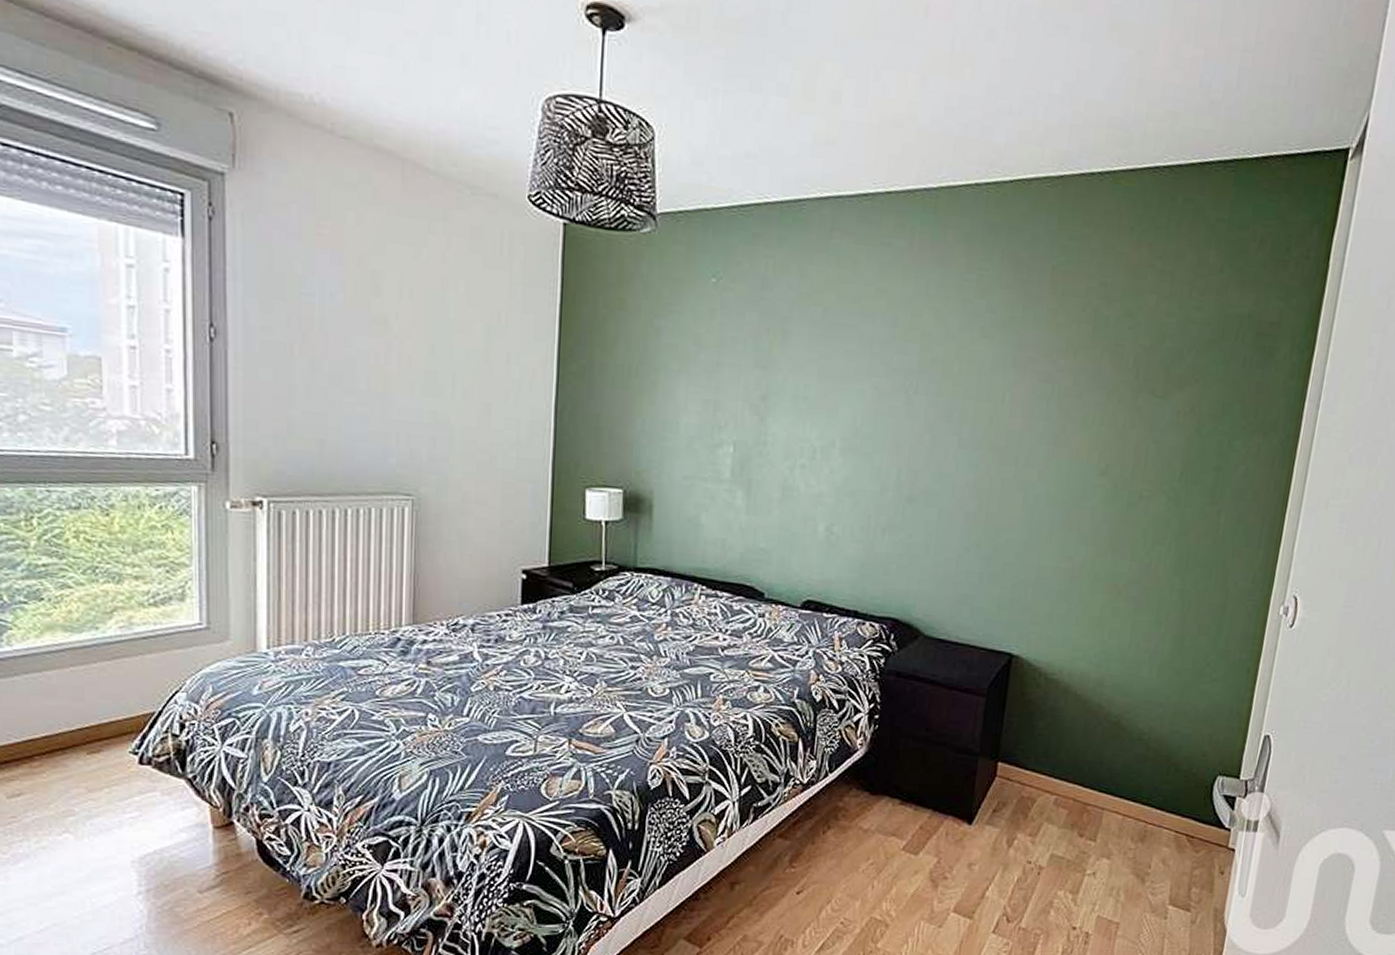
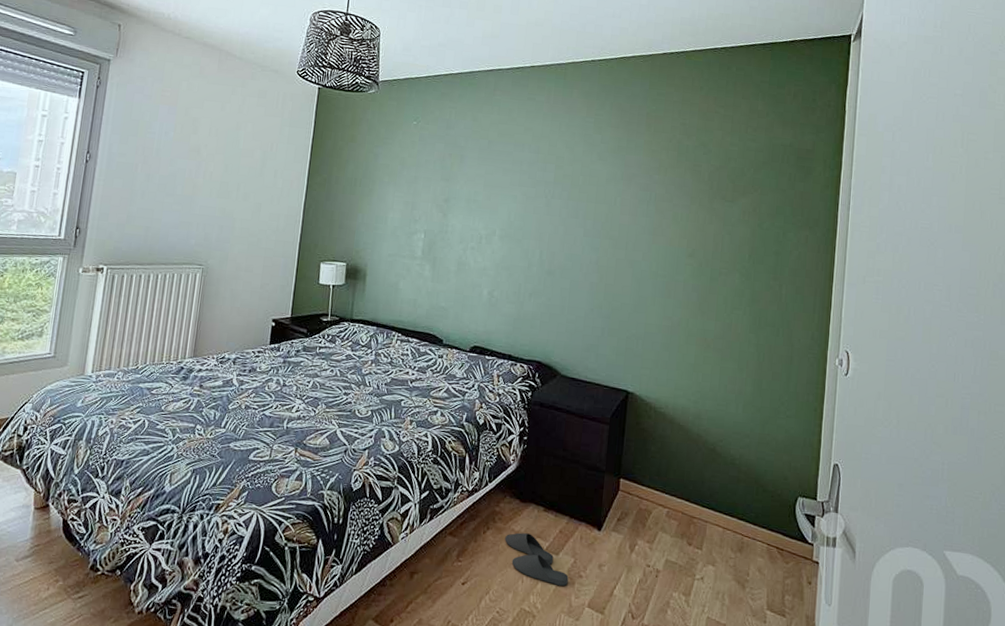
slippers: none [850,831,930,891] -> present [505,532,569,587]

